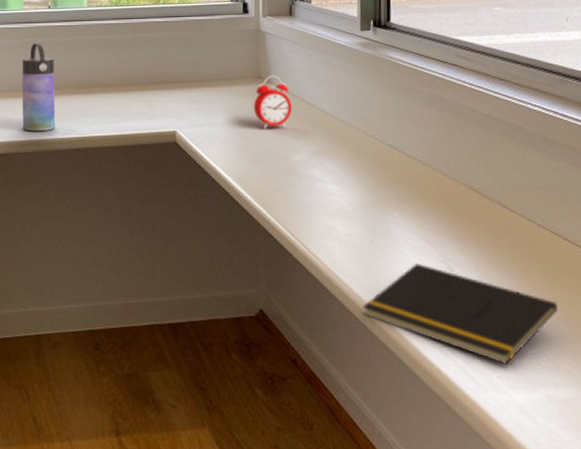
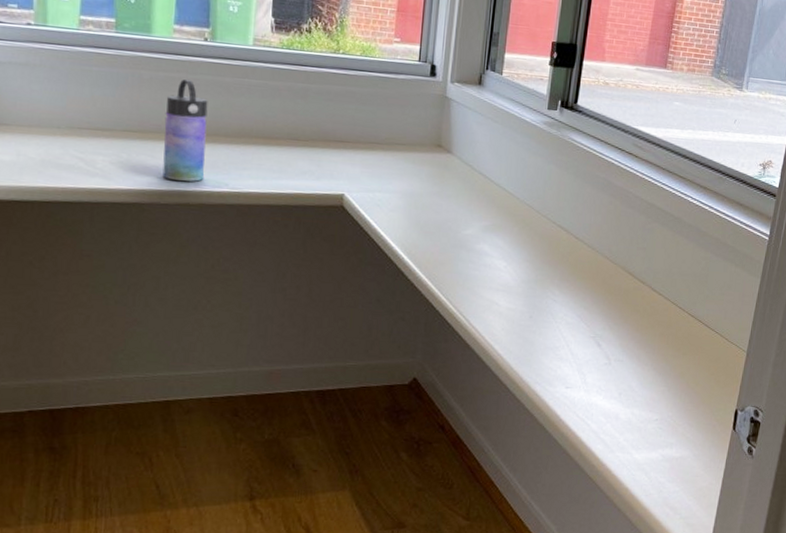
alarm clock: present [253,75,292,129] -> none [429,145,470,201]
notepad: present [362,262,558,365] -> none [513,337,684,429]

